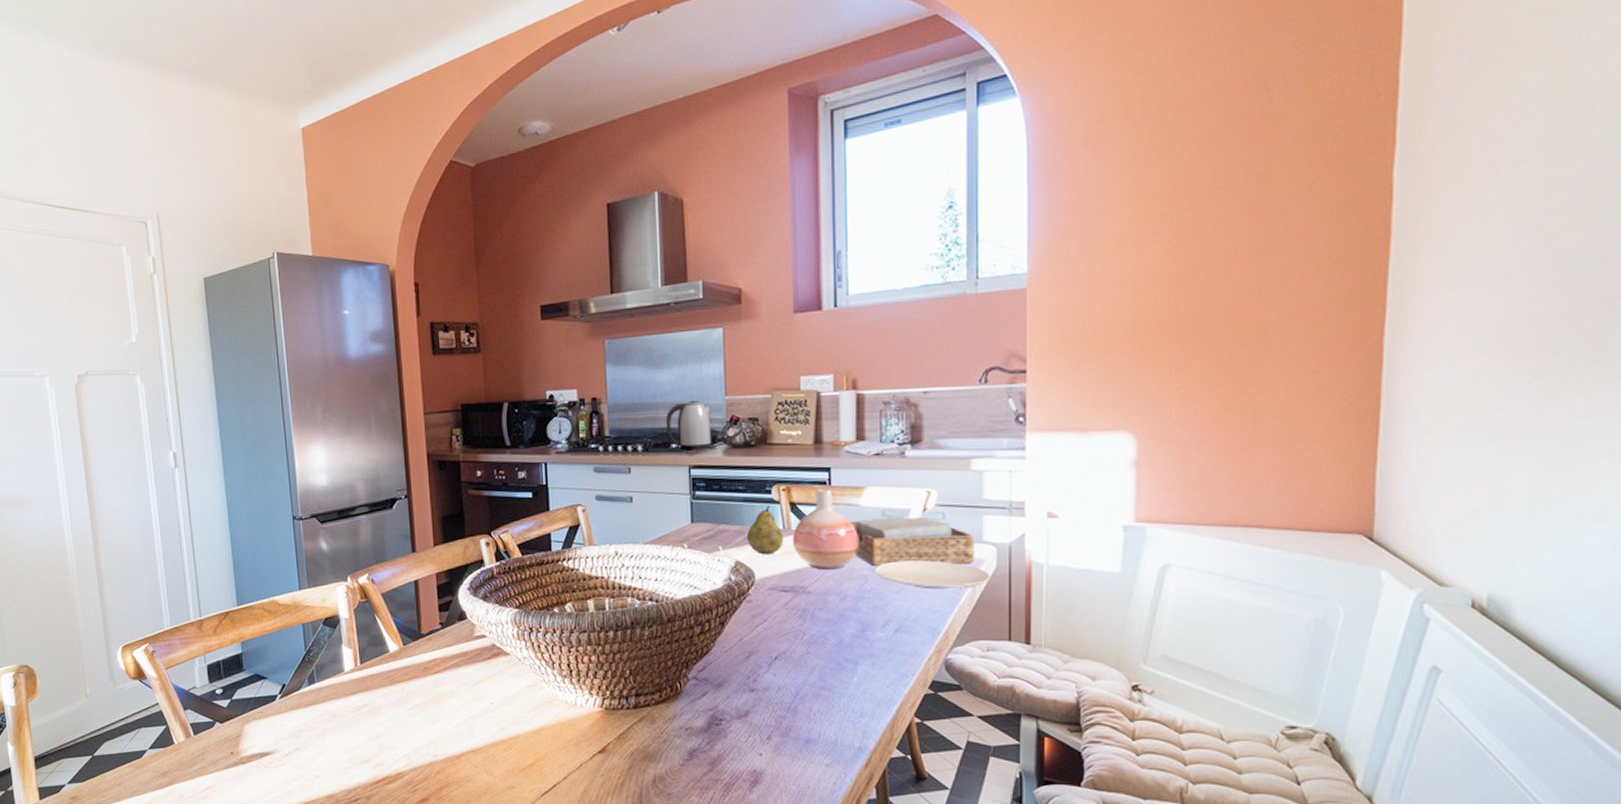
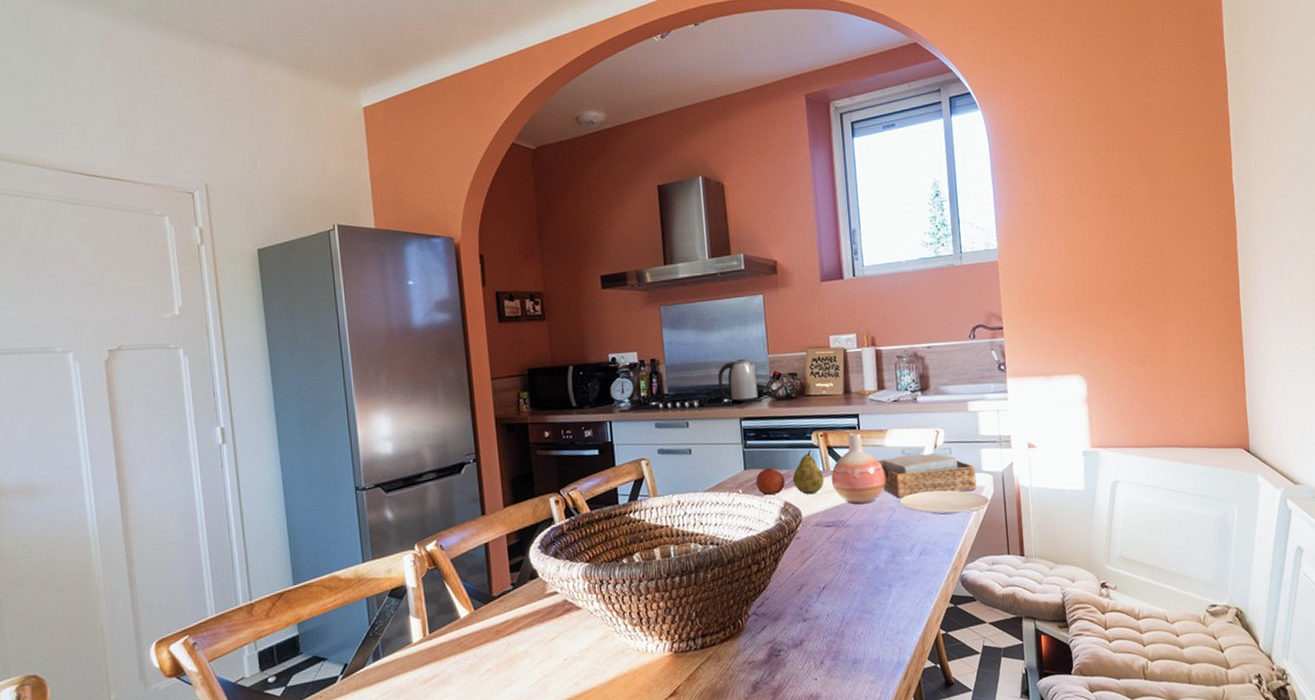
fruit: none [704,521,737,552] -> present [756,467,785,495]

